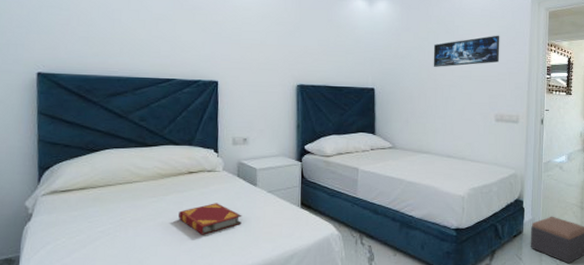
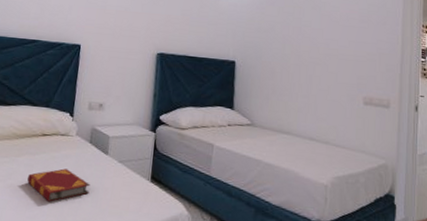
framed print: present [433,35,500,67] -> none [297,13,370,44]

